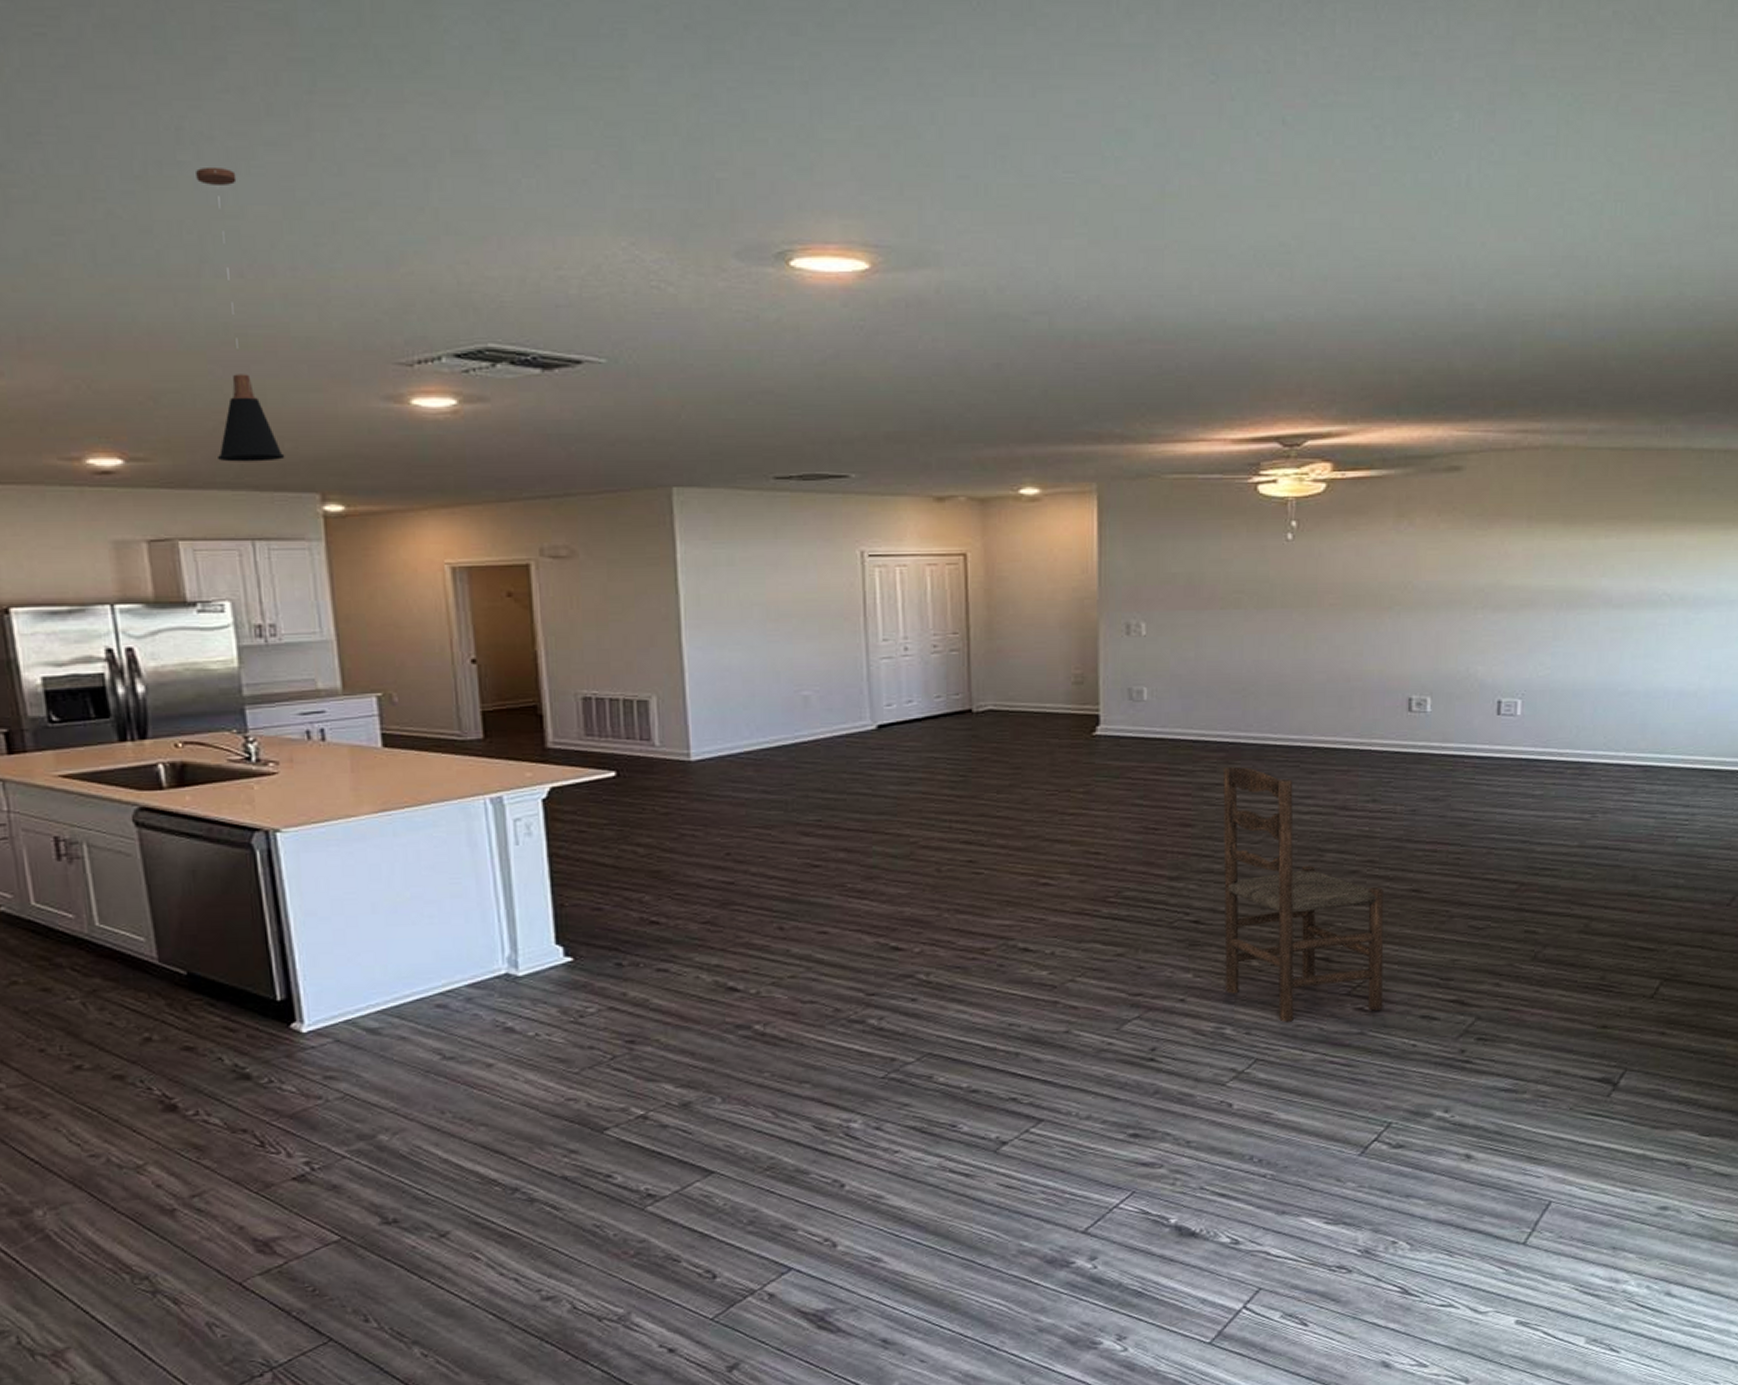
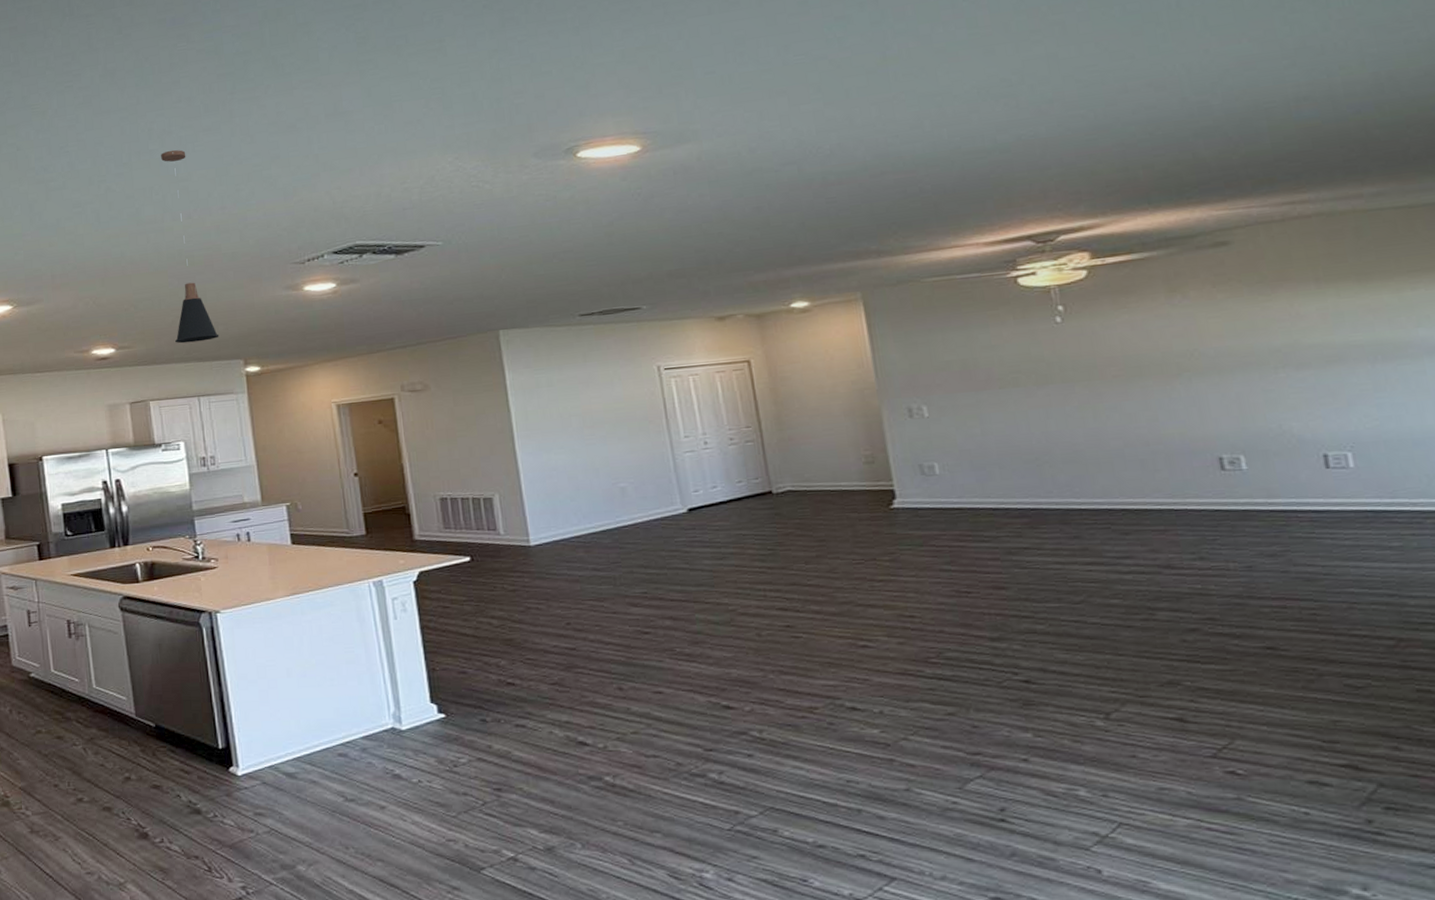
dining chair: present [1223,766,1384,1022] -> none [1029,530,1259,785]

